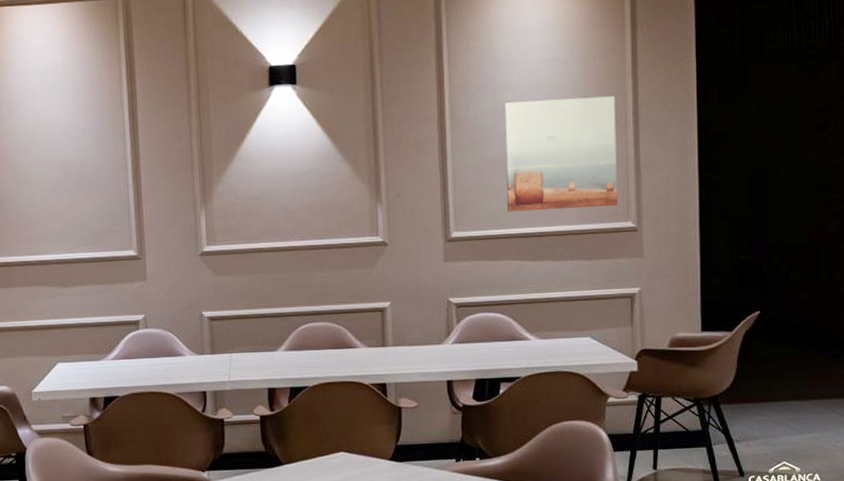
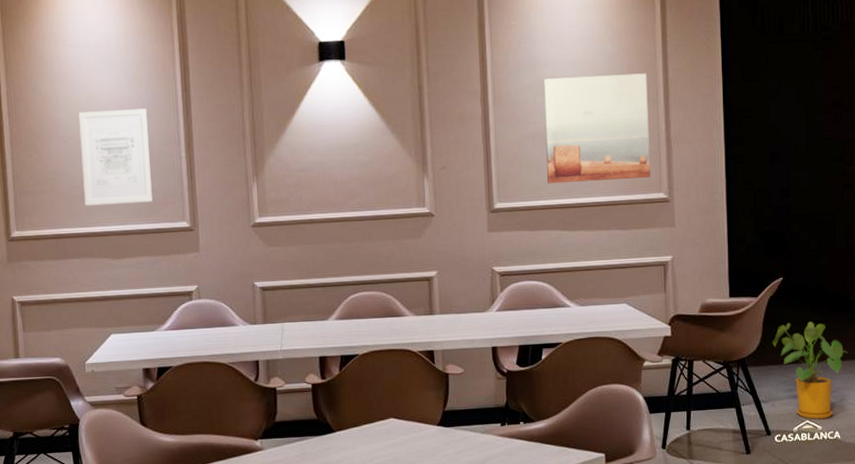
wall art: none [25,135,99,234] -> present [78,108,153,206]
house plant: none [747,358,829,460] -> present [772,321,847,419]

